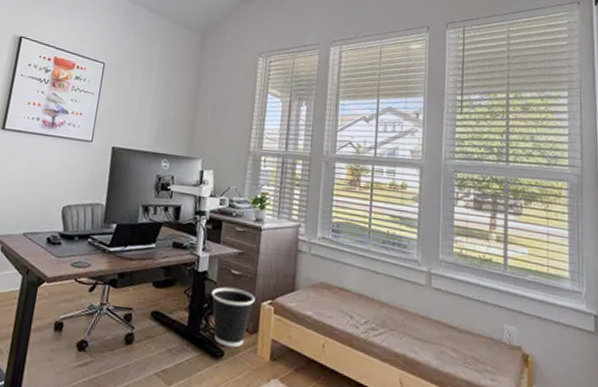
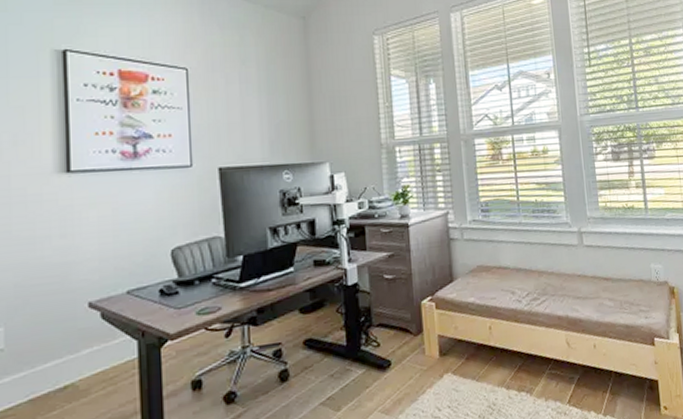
wastebasket: present [212,287,255,348] -> none [367,292,414,356]

